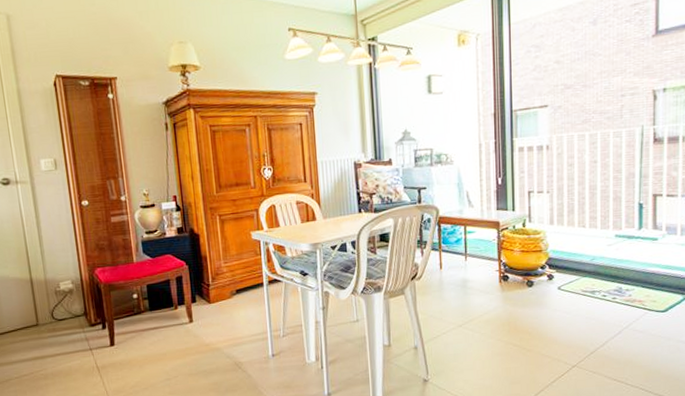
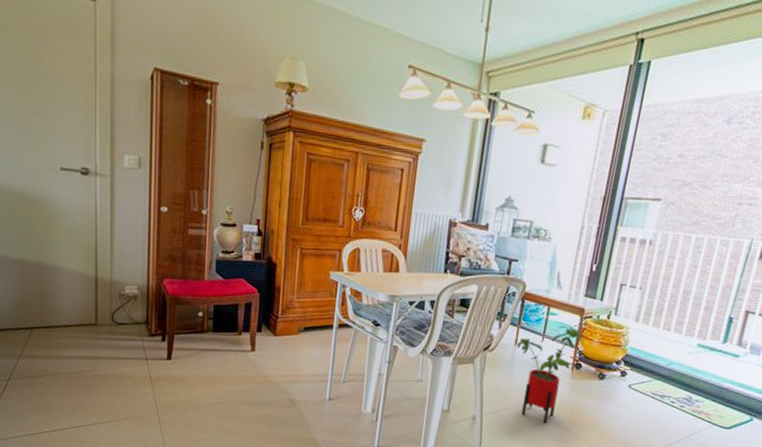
house plant: none [443,241,505,340] -> present [517,325,584,423]

